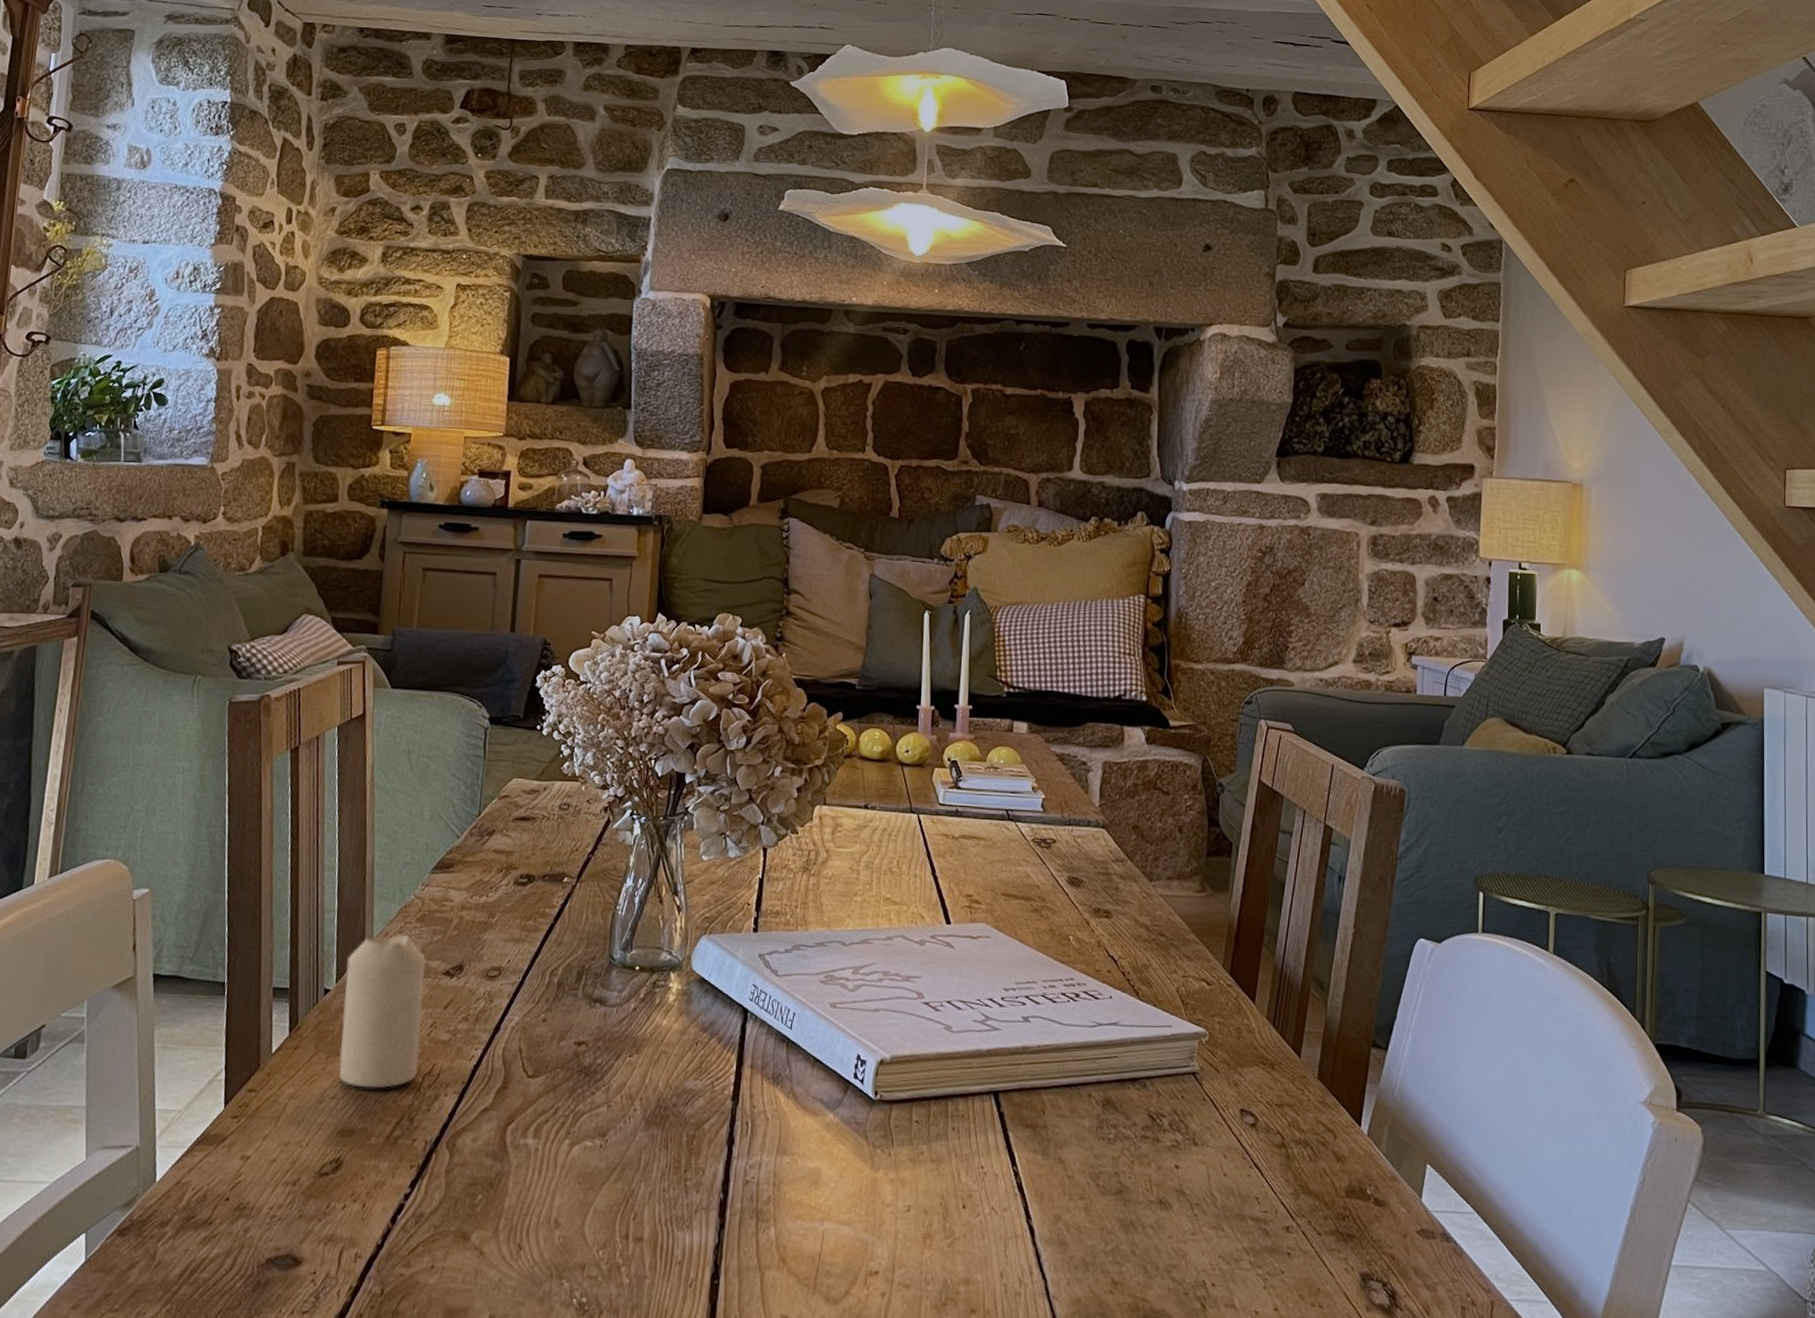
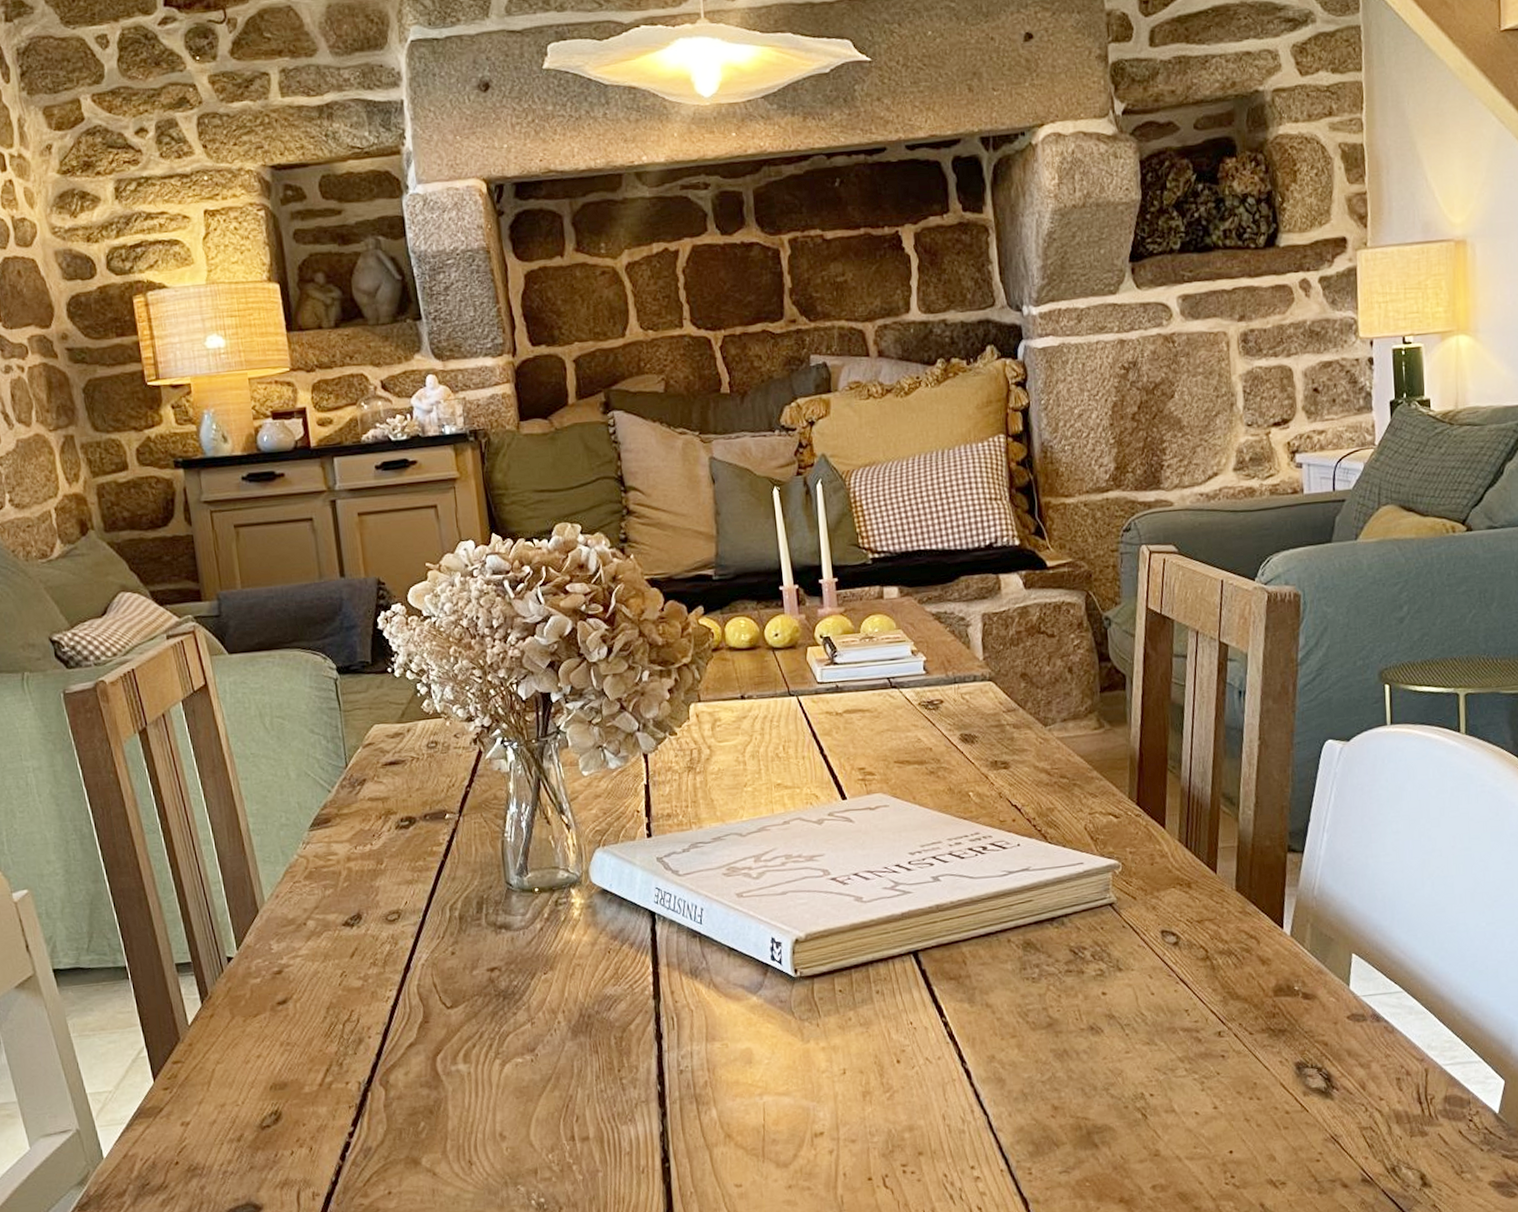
candle: present [339,934,426,1089] -> none [243,893,337,1043]

